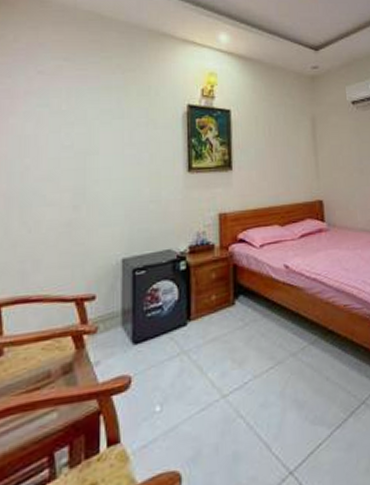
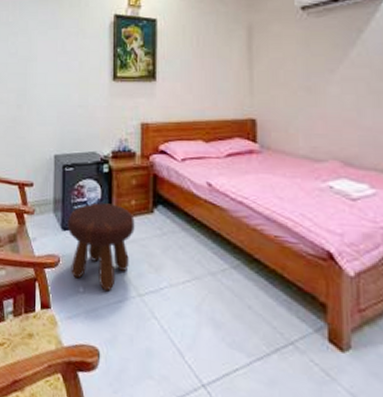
footstool: none [139,303,216,403] -> present [67,202,135,292]

